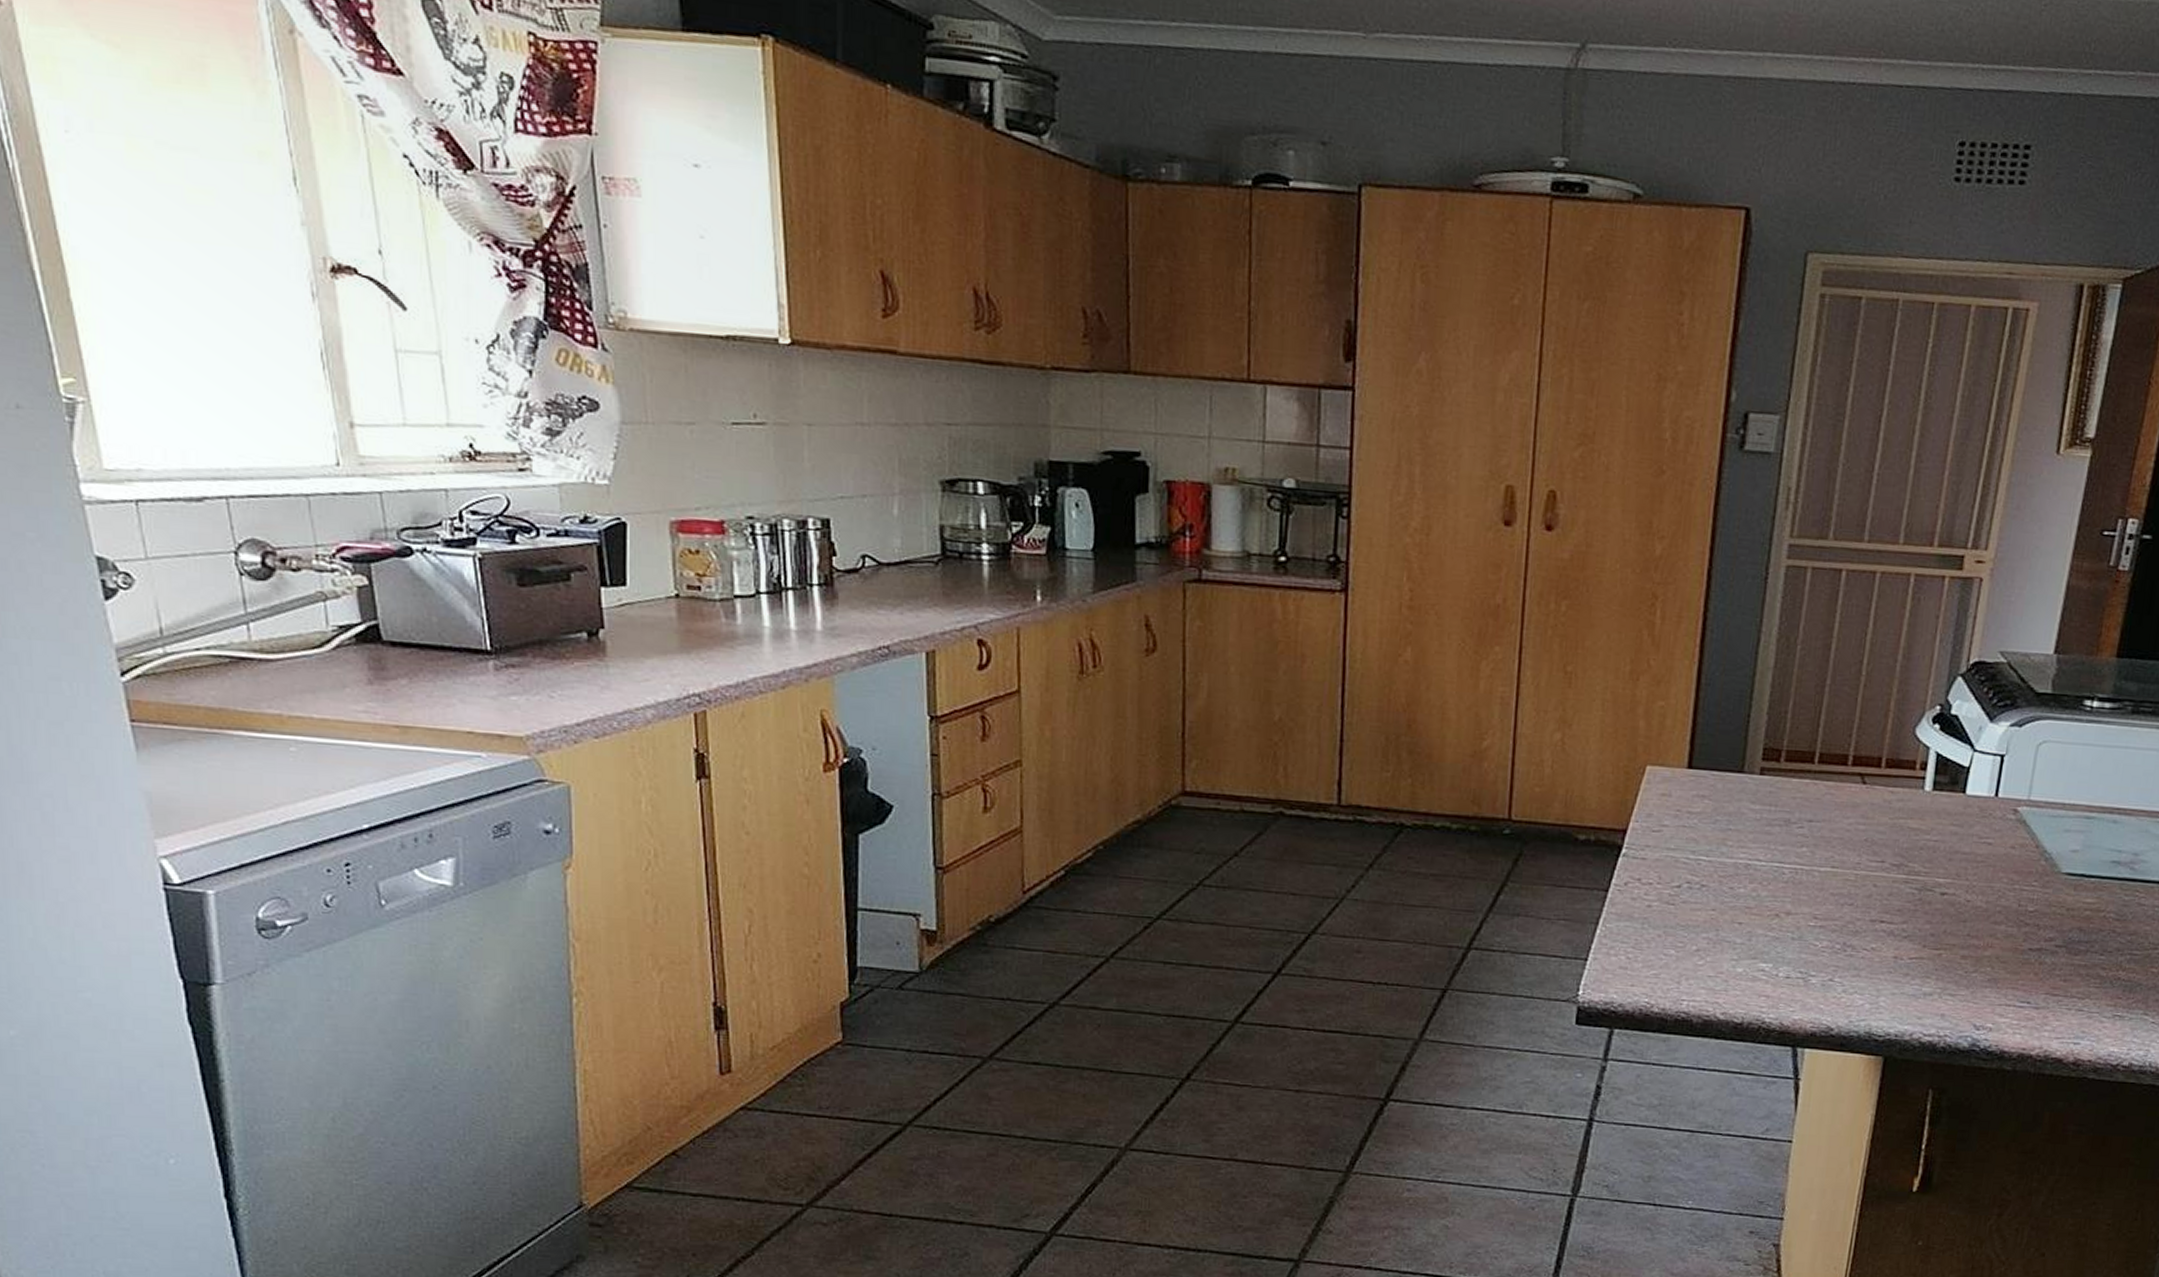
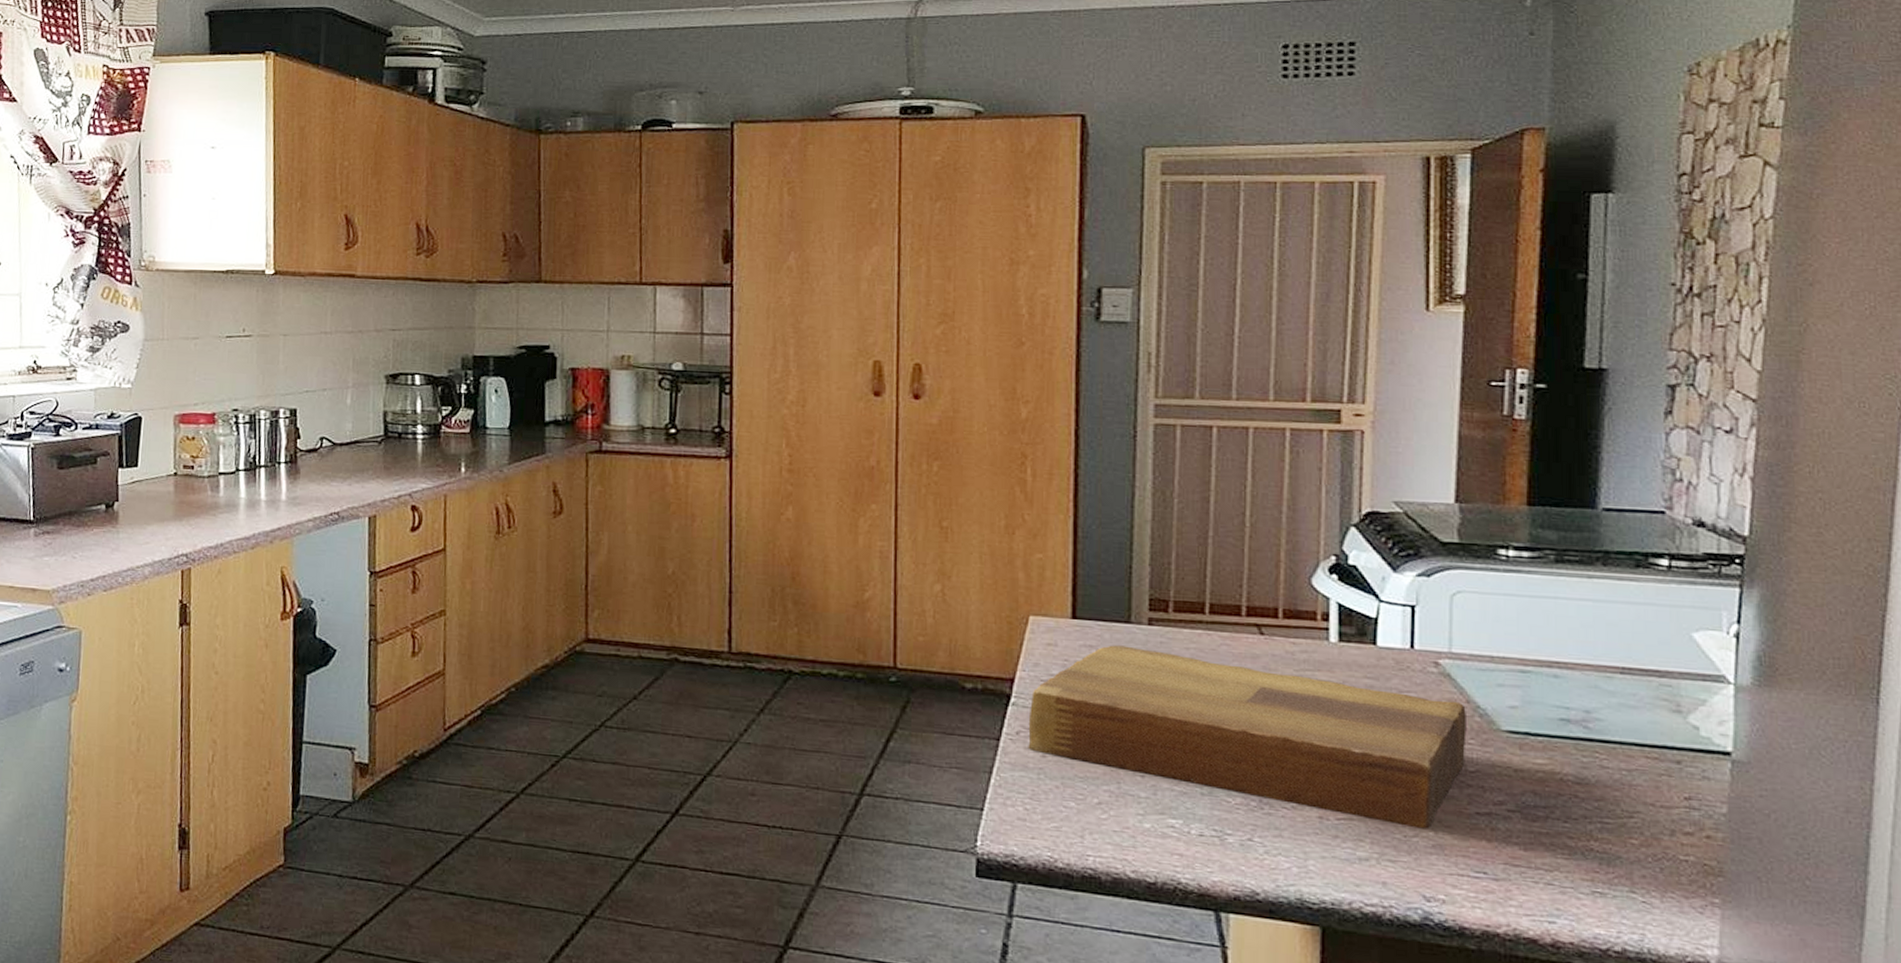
cutting board: none [1635,795,2035,965] -> present [1028,645,1467,830]

